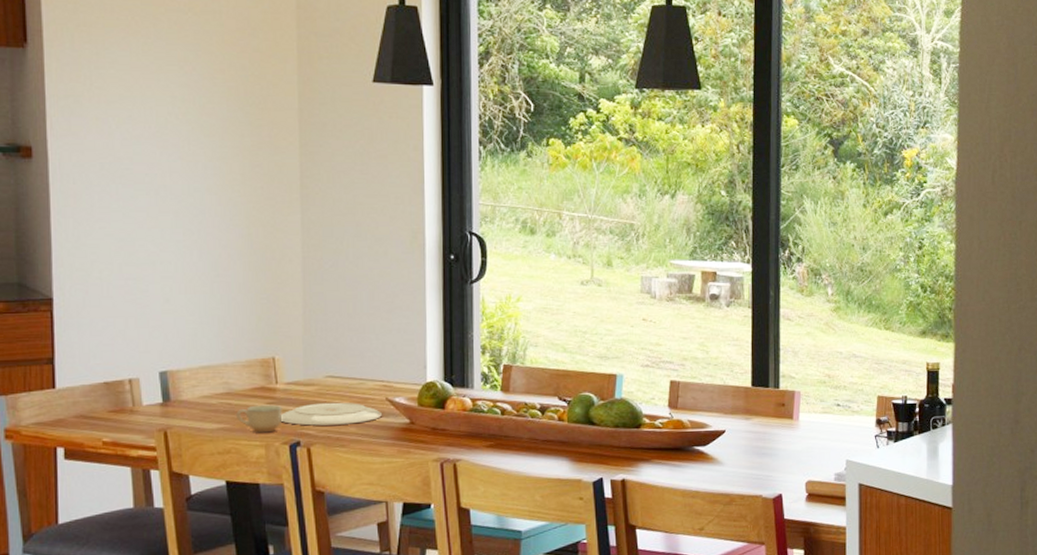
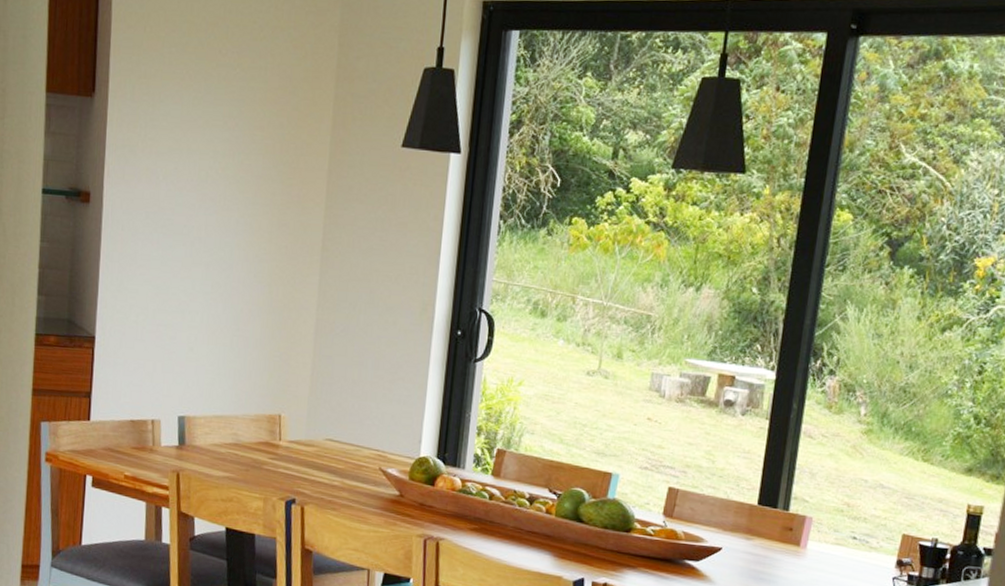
cup: present [236,404,283,433] -> none [241,458,283,487]
plate: present [281,402,383,426] -> none [280,464,375,490]

